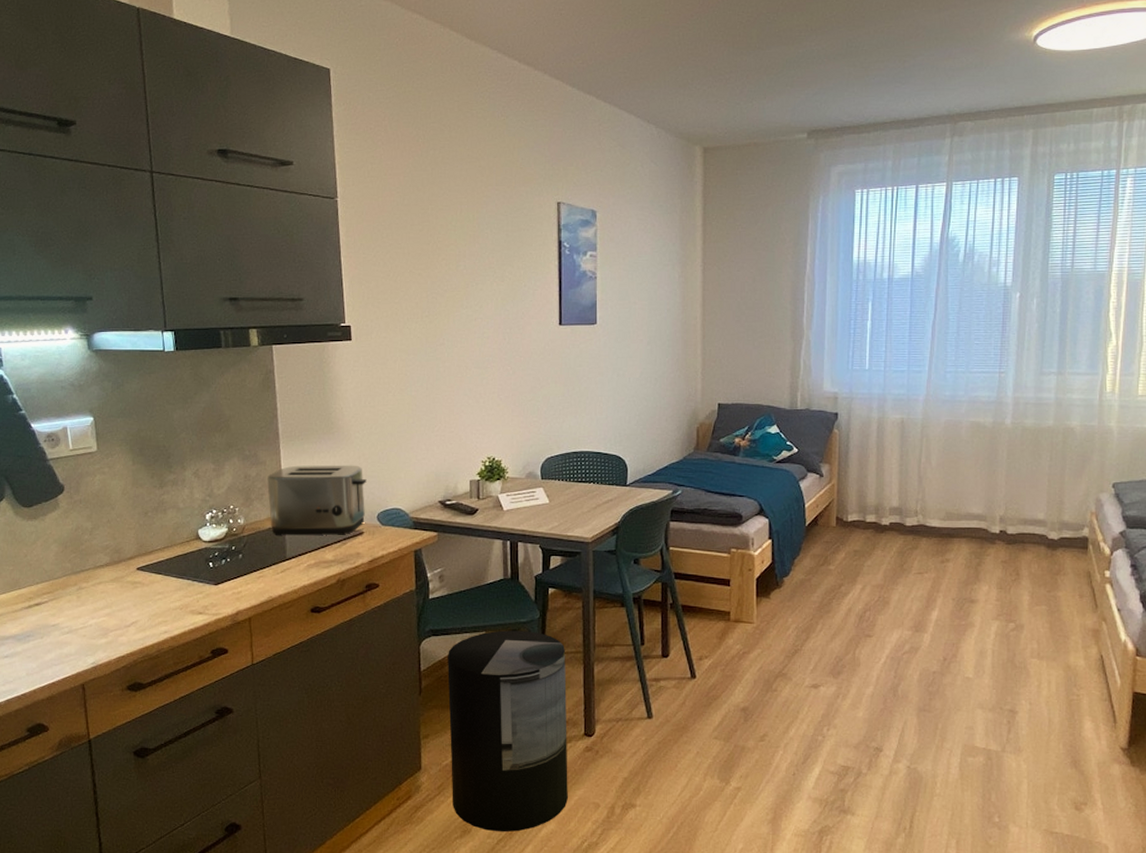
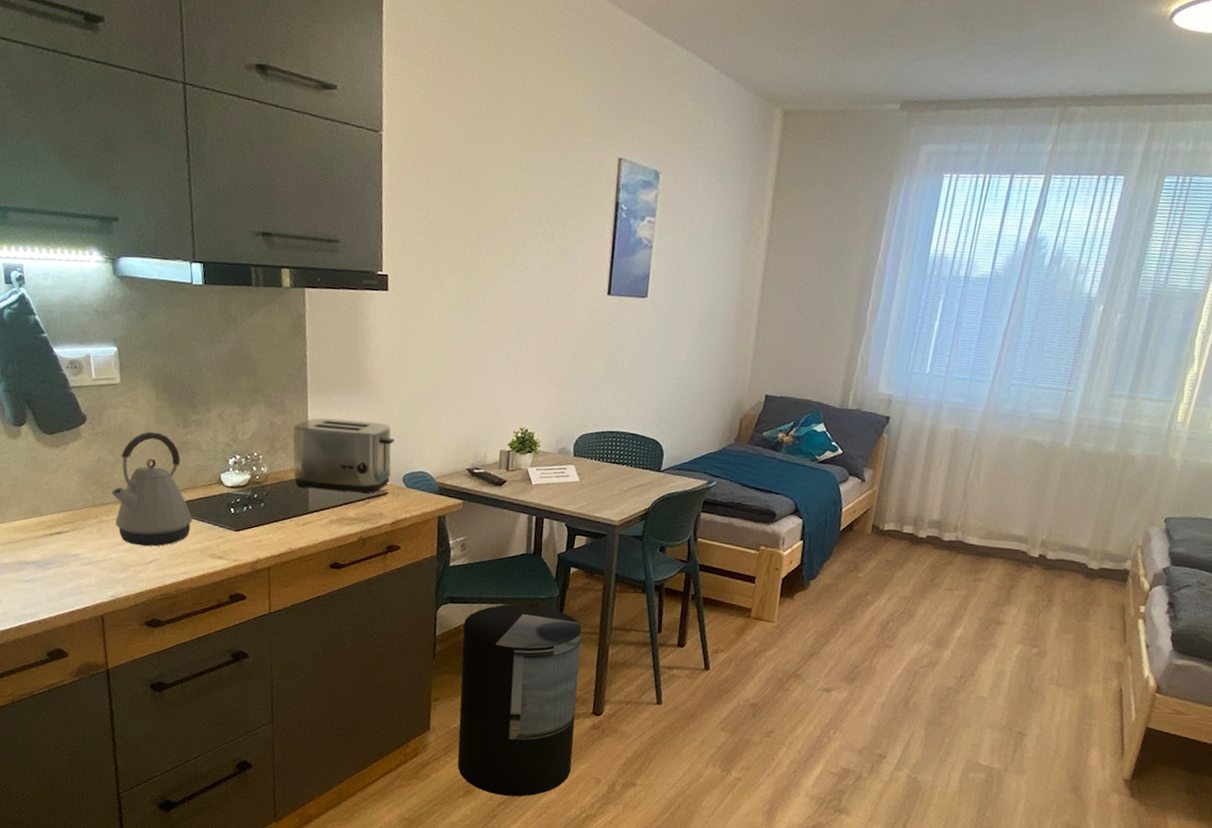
kettle: none [90,495,172,609] -> present [111,431,193,547]

